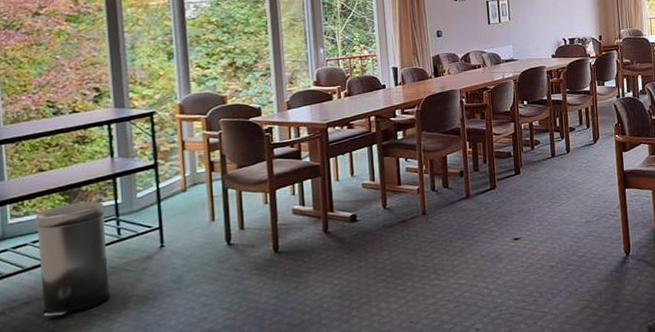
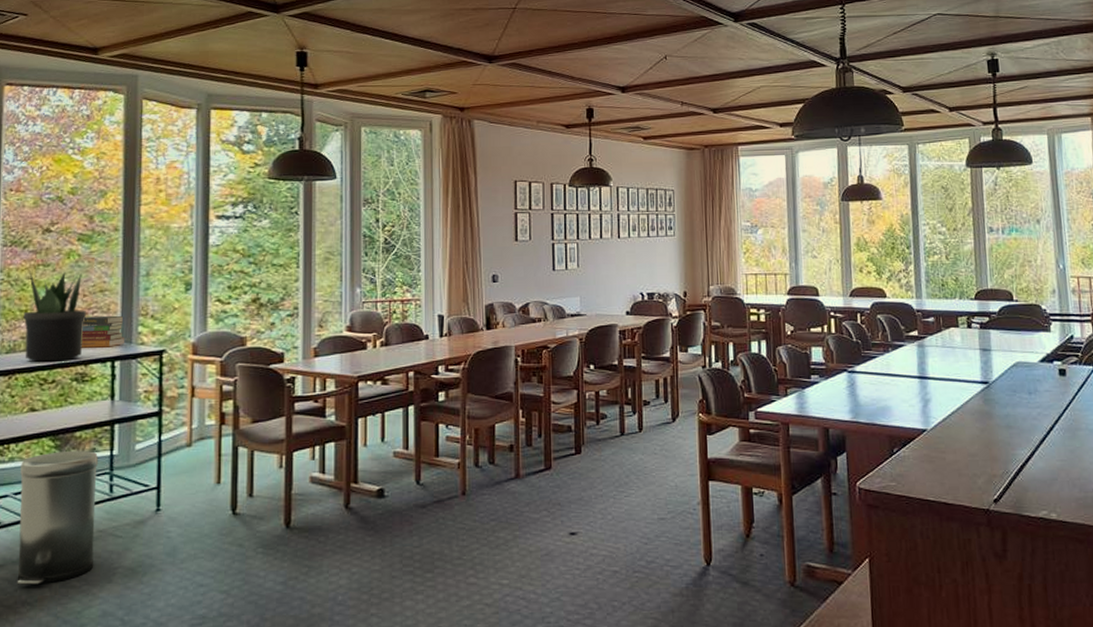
planter: none [23,49,81,129] -> present [23,271,87,362]
books: none [77,85,119,115] -> present [81,315,125,348]

